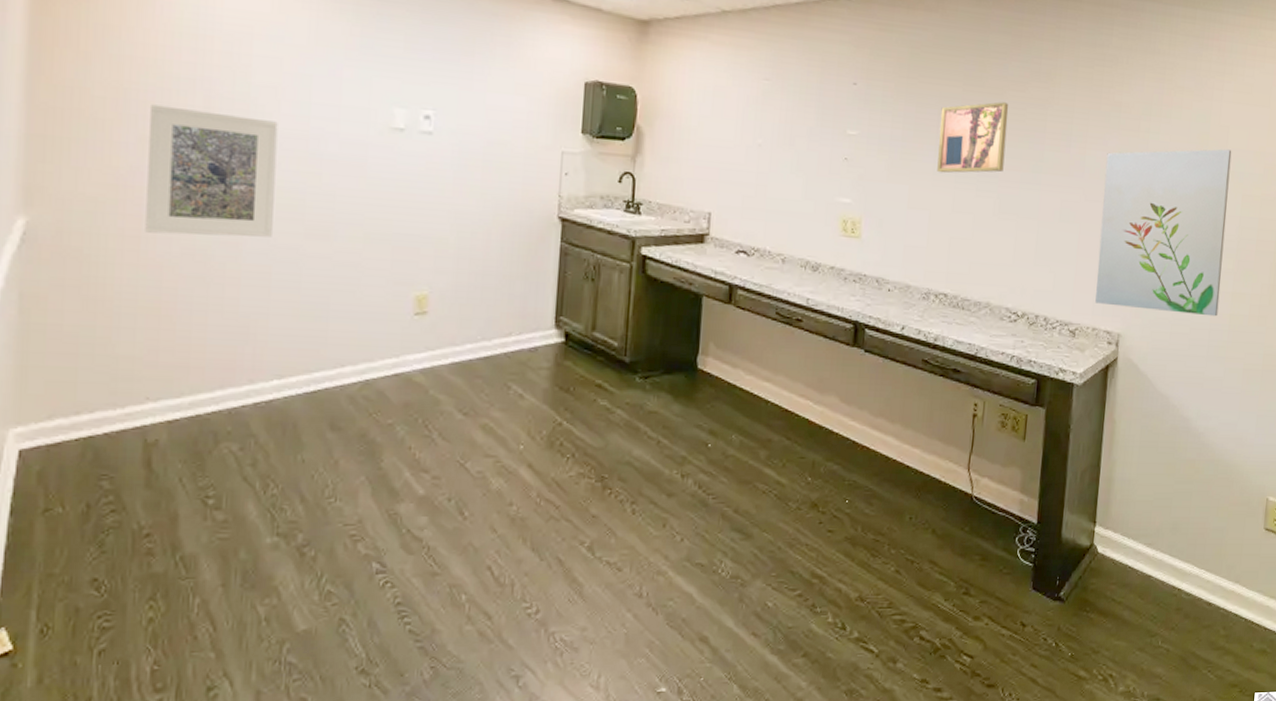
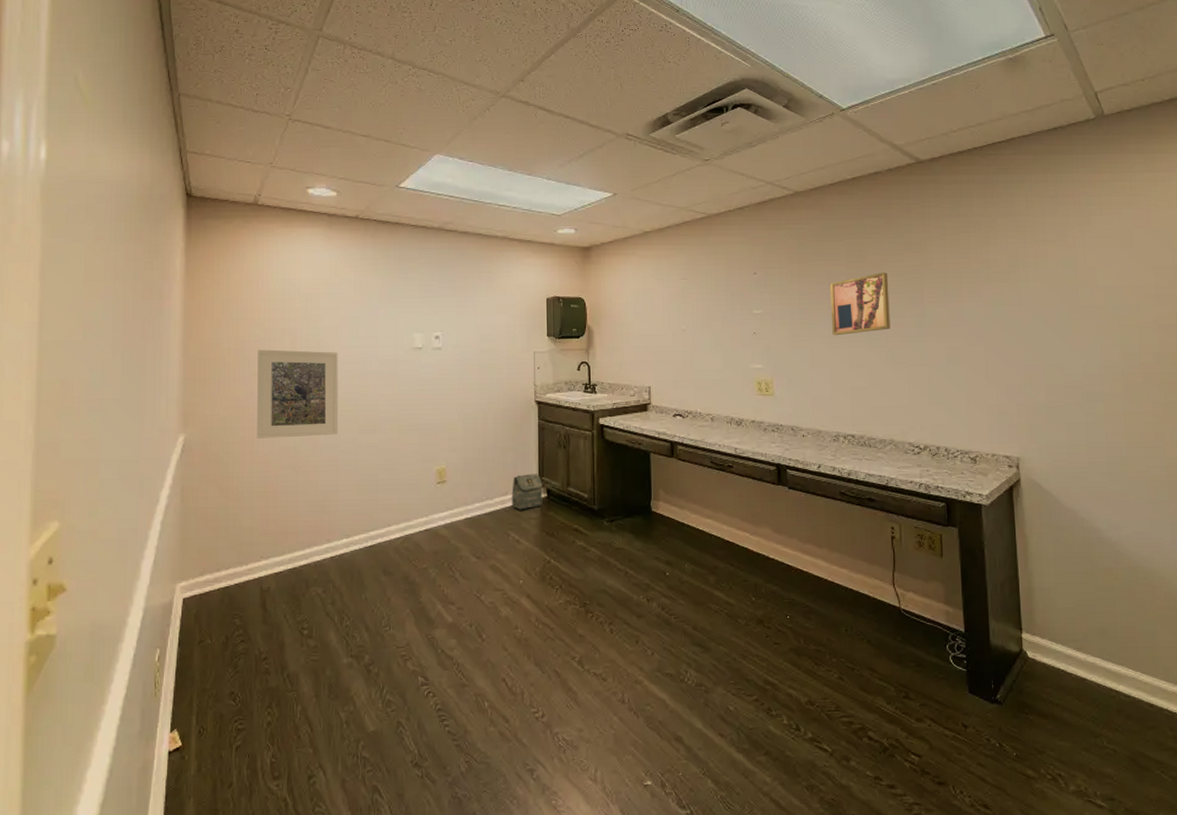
bag: none [516,311,560,357] -> present [512,474,543,510]
wall art: present [1095,149,1232,317] -> none [983,287,1113,436]

